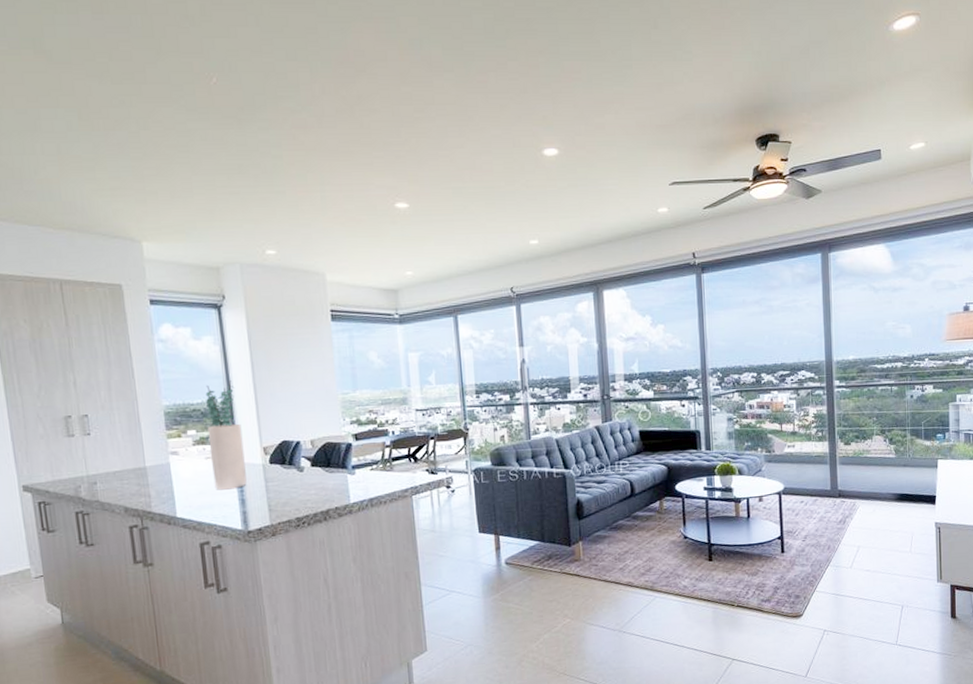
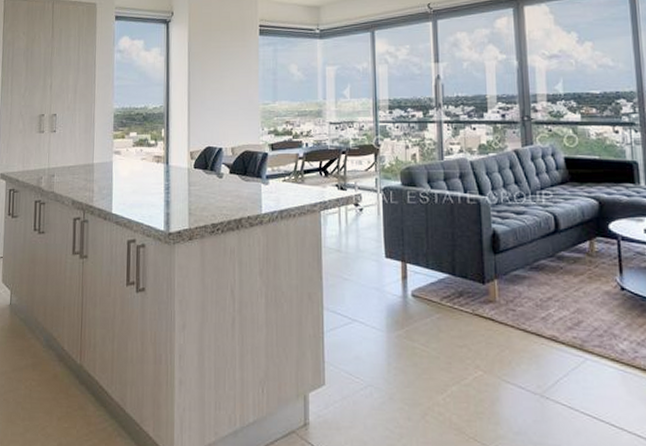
vase: present [205,380,247,490] -> none [146,88,174,190]

